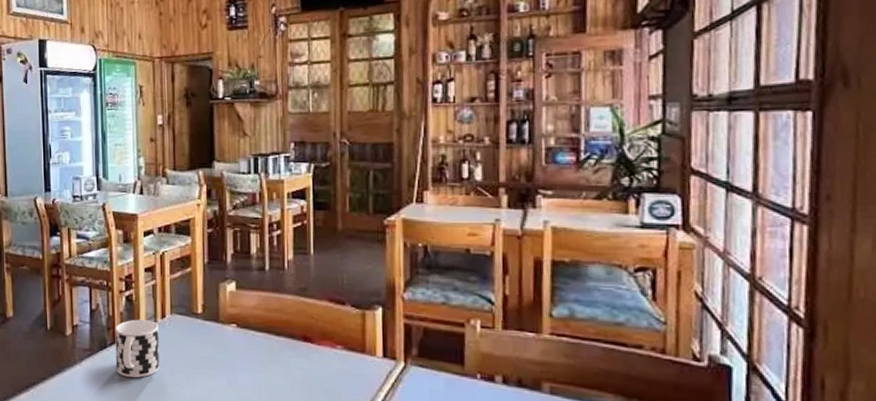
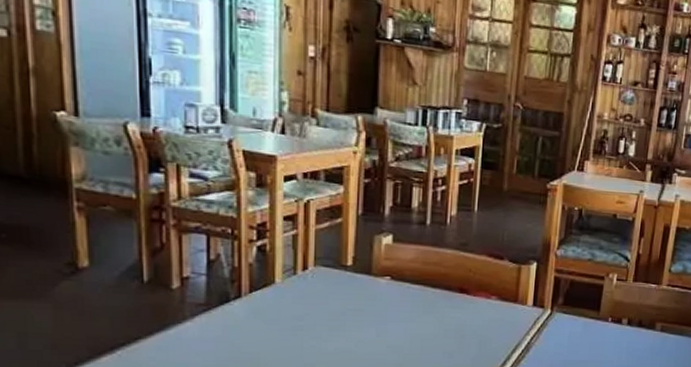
cup: present [115,319,160,378] -> none [241,271,298,332]

